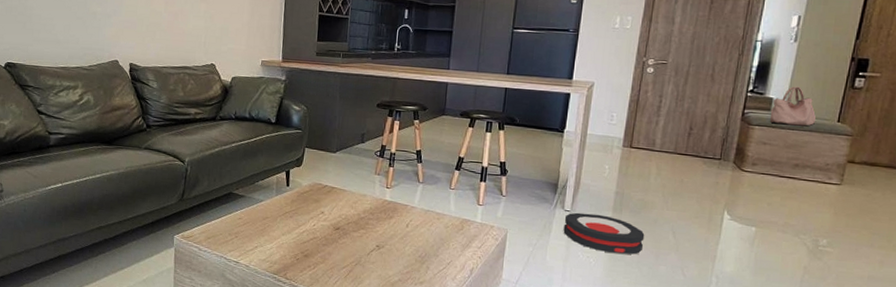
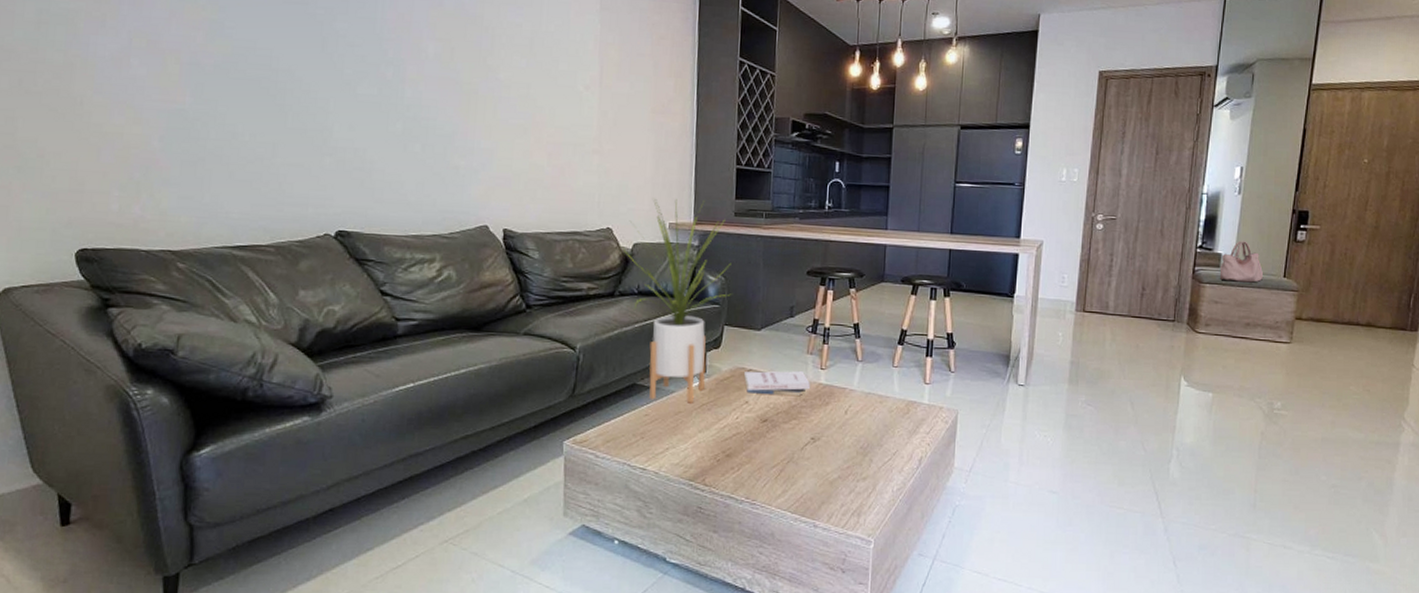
house plant: none [221,40,313,211] -> present [620,199,731,403]
books: none [320,186,378,210] -> present [743,370,811,397]
robot vacuum: present [563,212,645,255] -> none [1018,386,1103,430]

